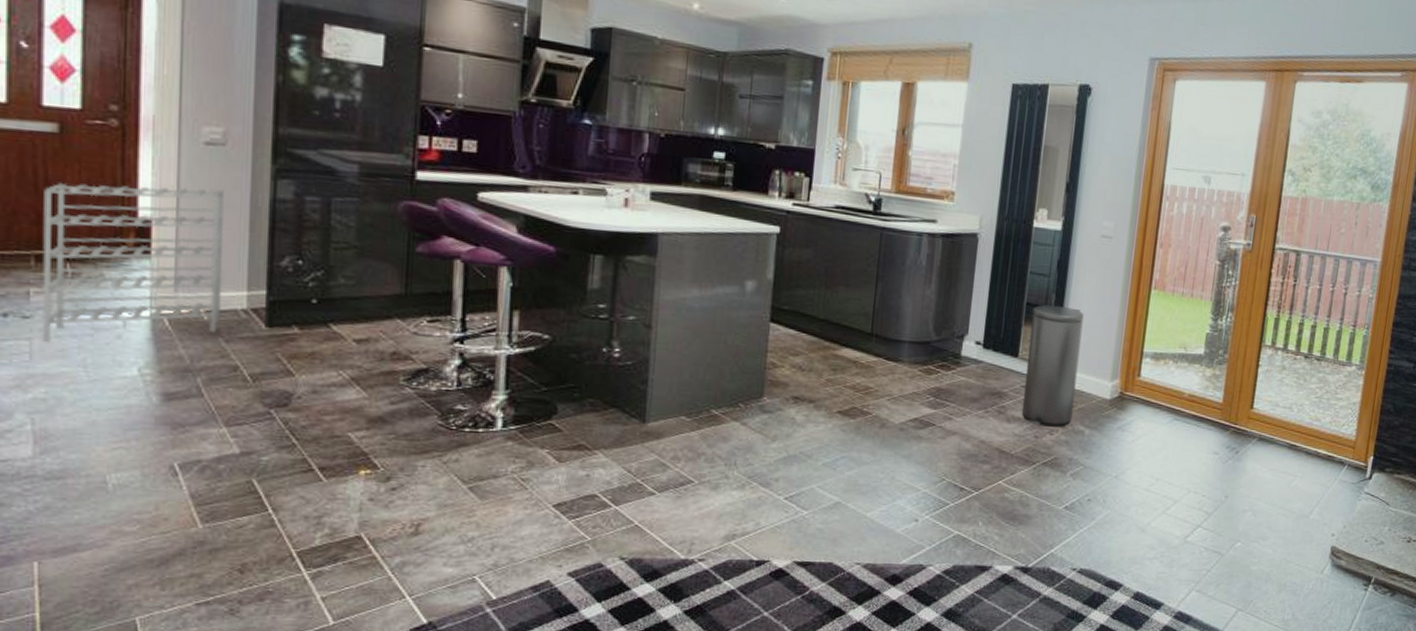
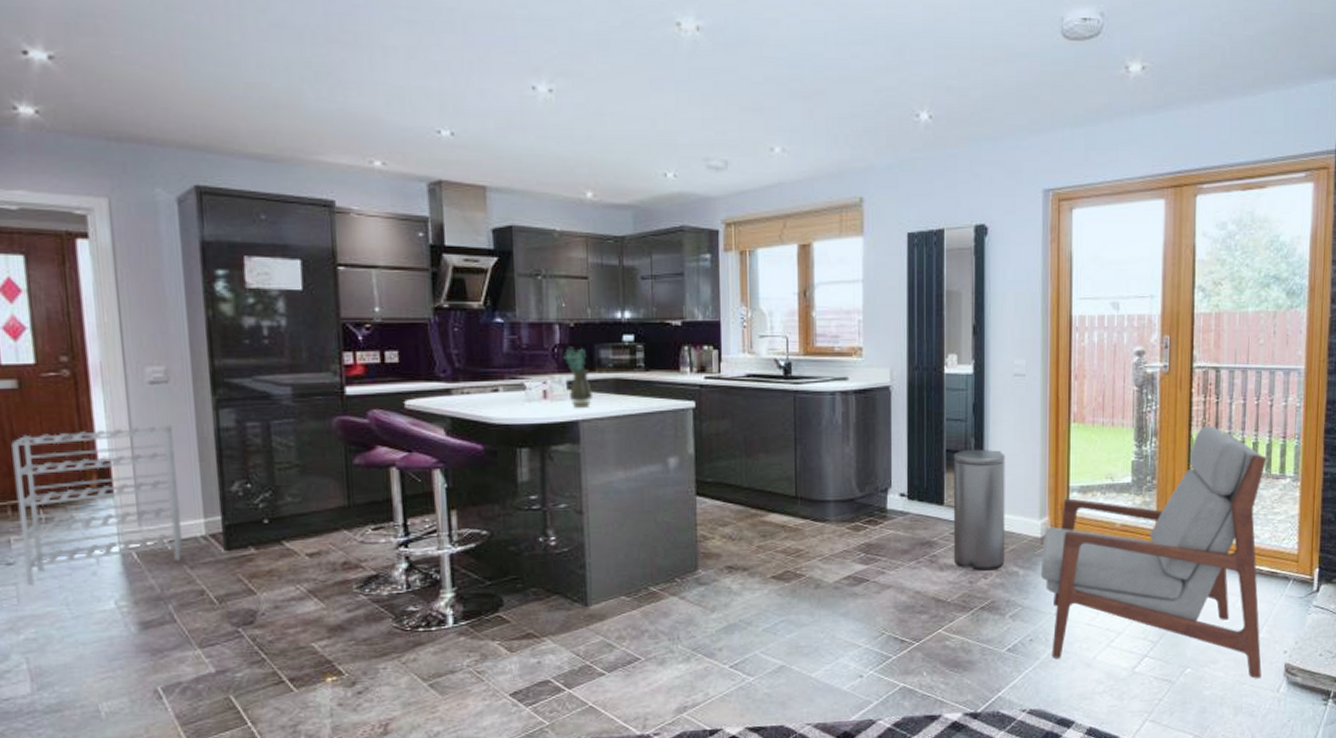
vase: none [650,155,676,222] -> present [563,345,592,409]
armchair: none [1105,306,1336,558] -> present [1040,425,1267,679]

